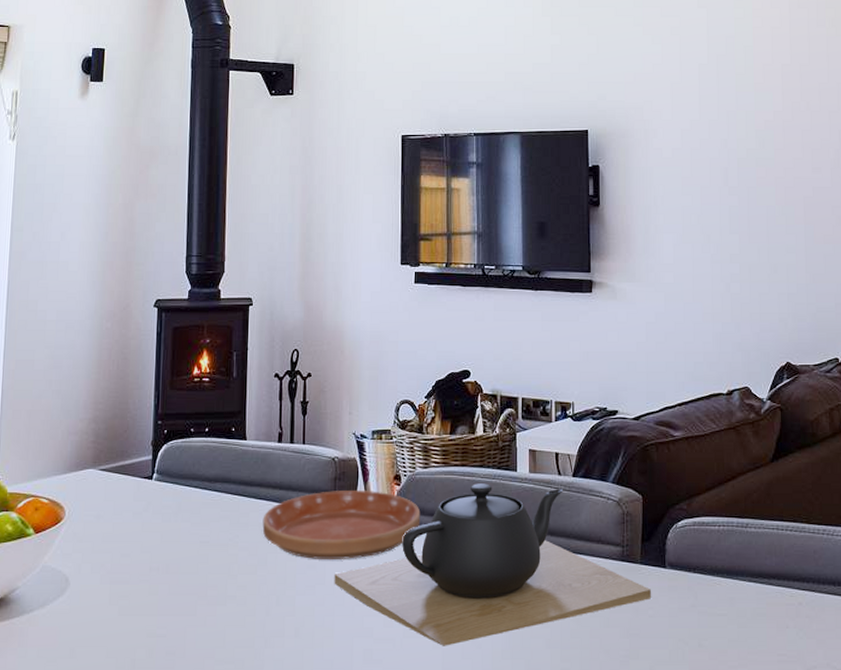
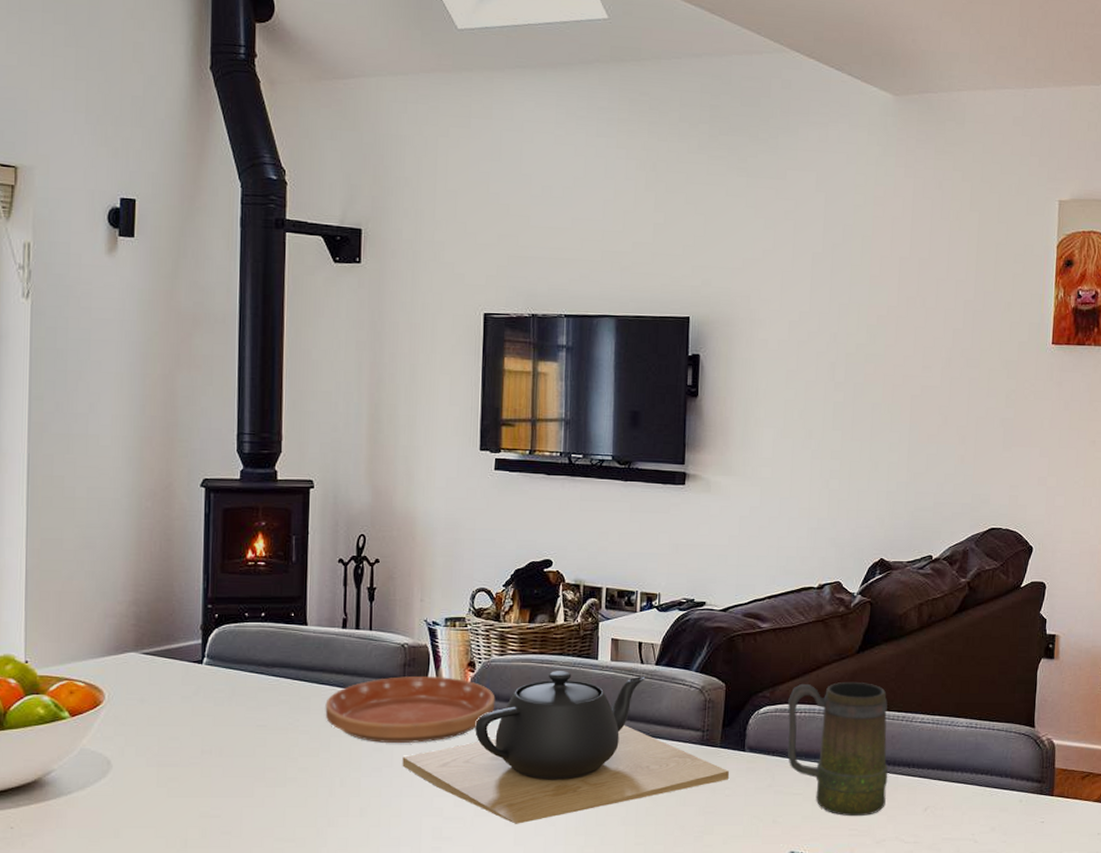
mug: none [706,493,814,640] -> present [787,682,888,817]

